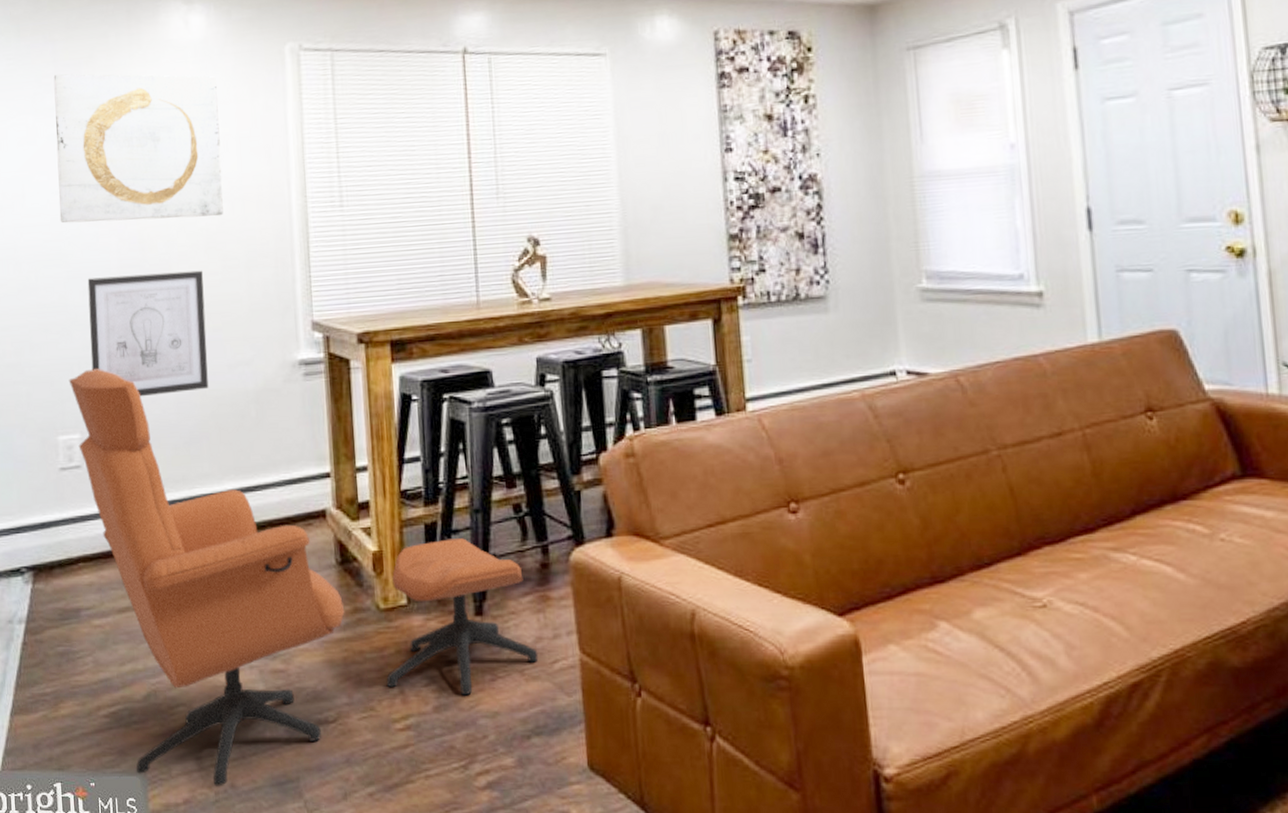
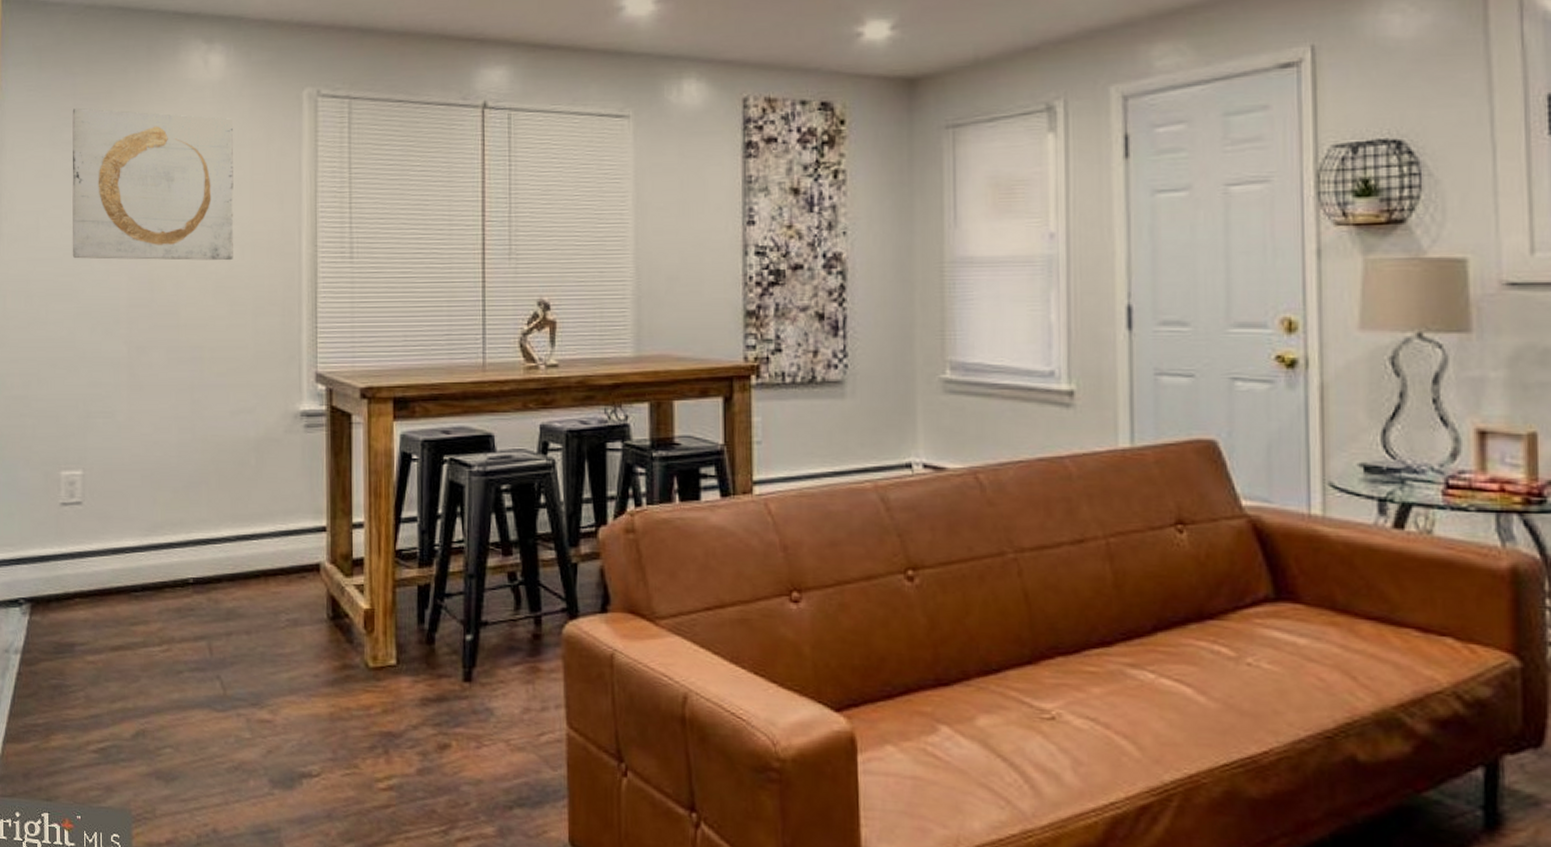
armchair: present [68,369,539,786] -> none [73,407,525,830]
wall art: present [87,270,209,397] -> none [96,314,211,438]

